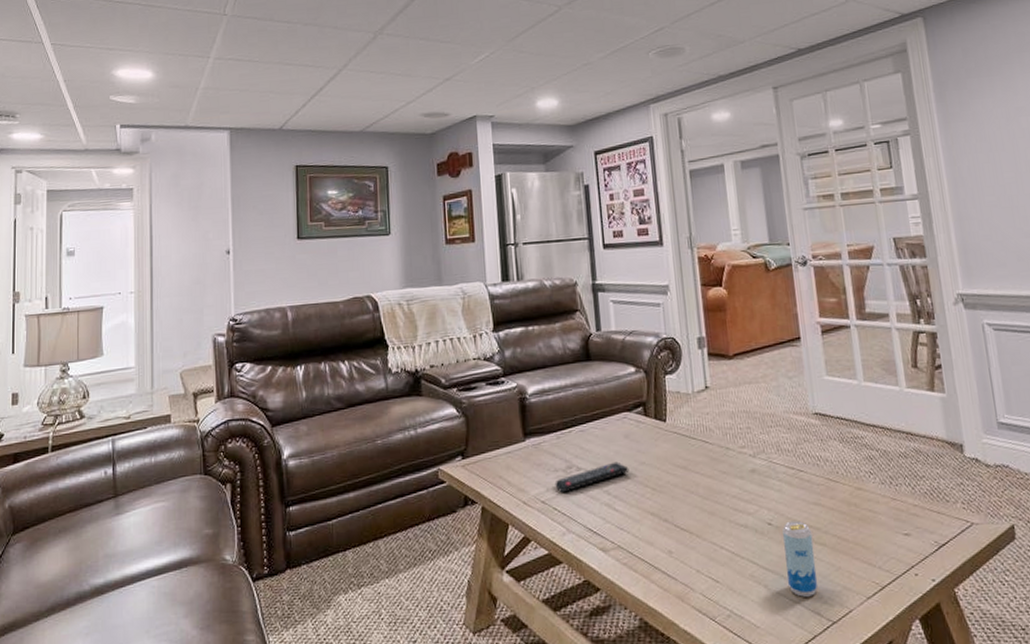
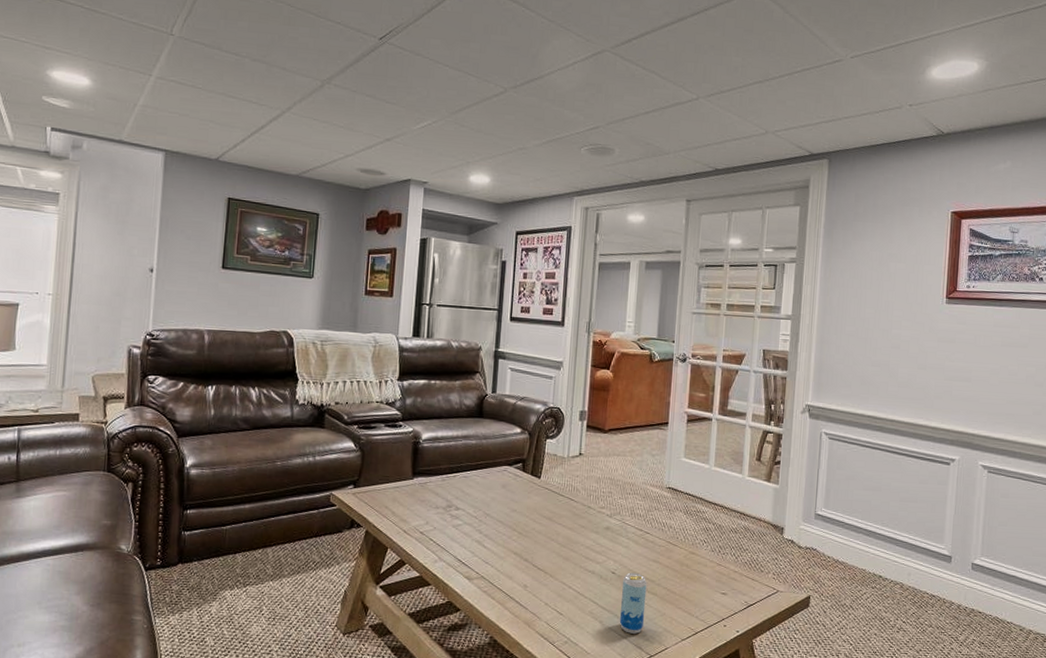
remote control: present [555,461,629,493] -> none [434,506,502,527]

